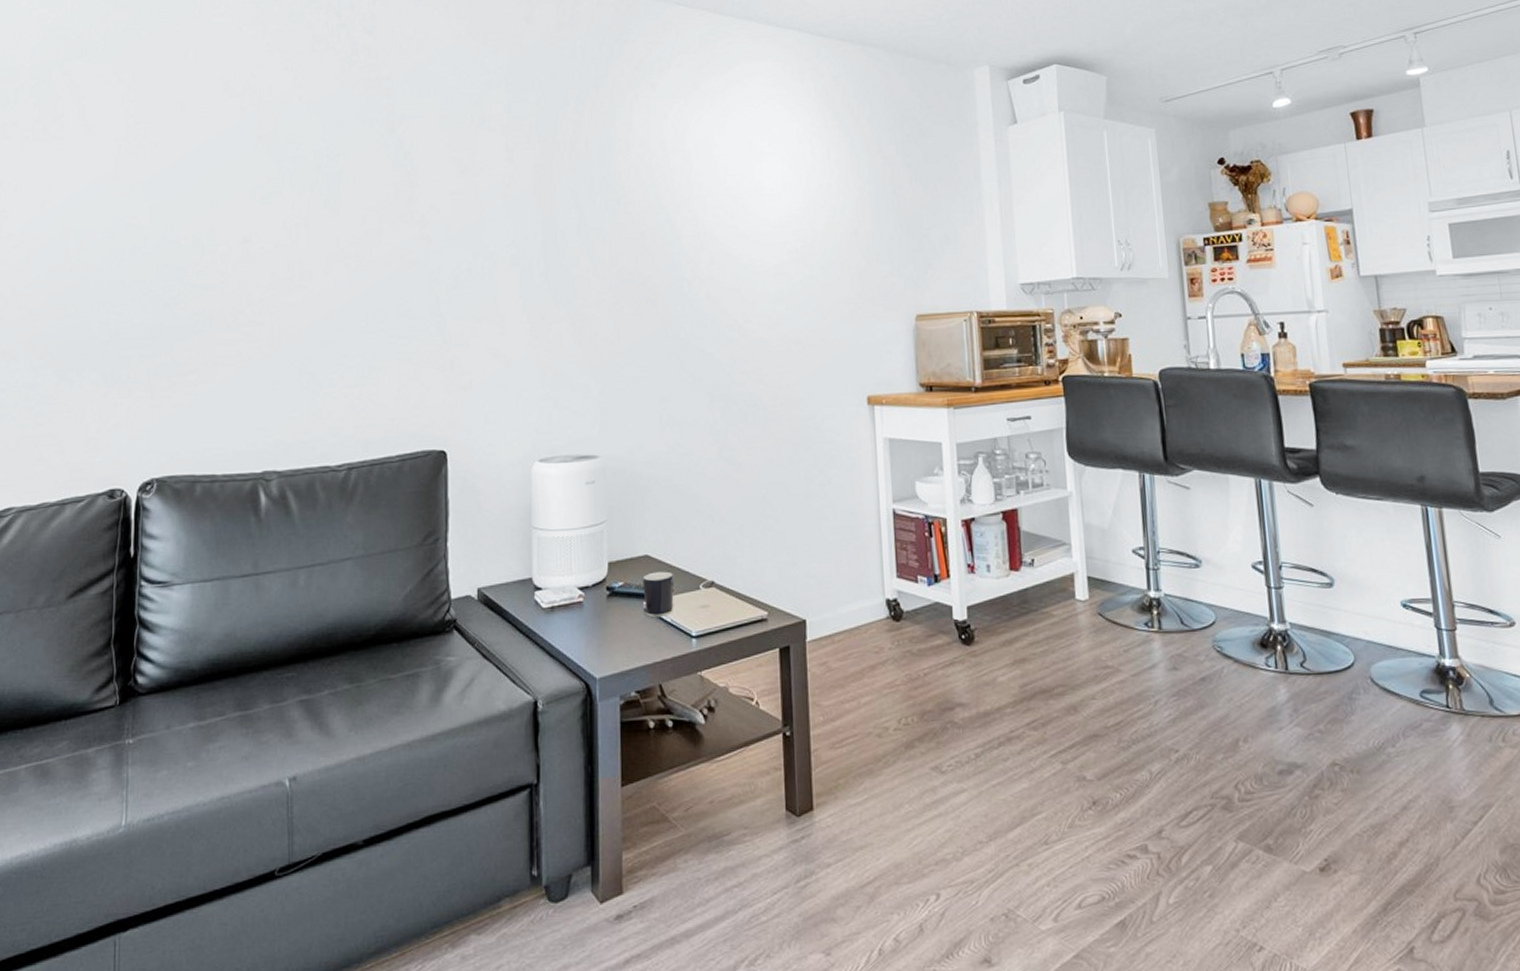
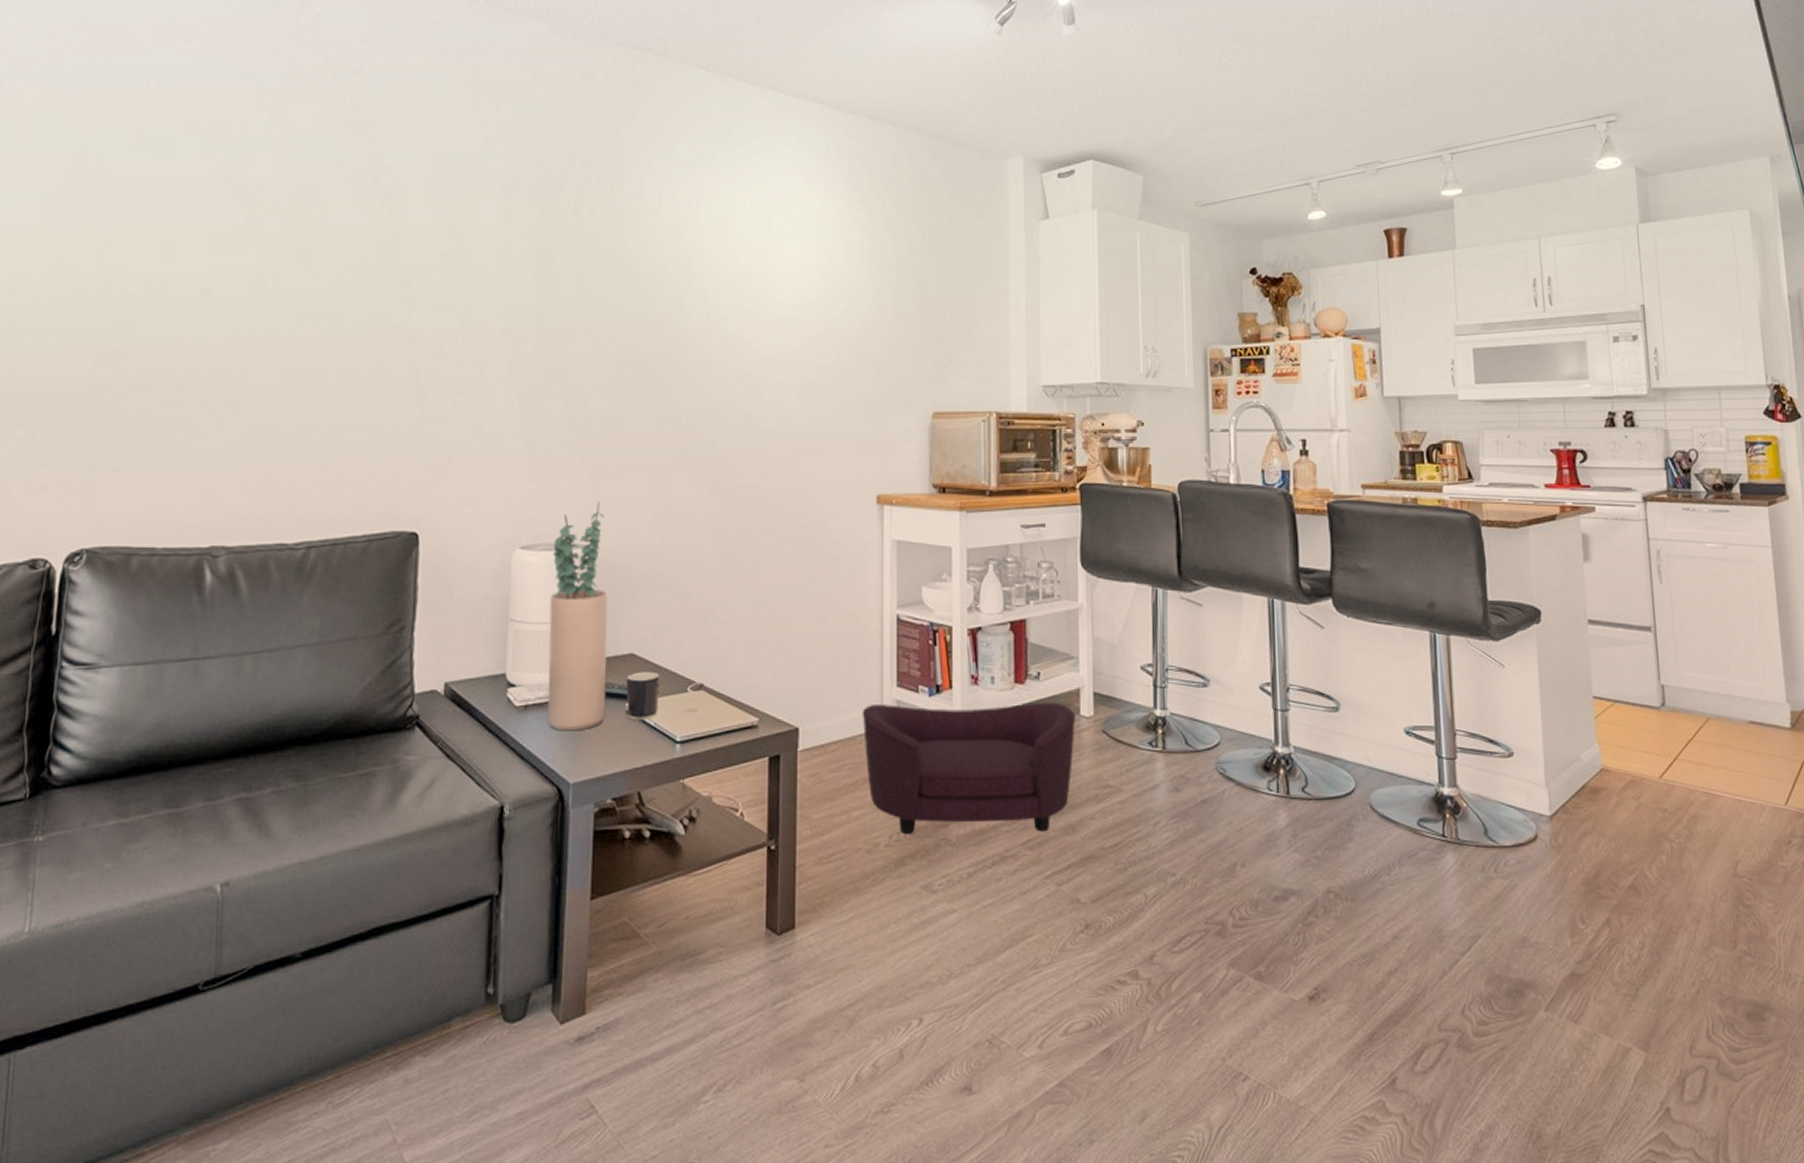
vase: none [569,414,626,630] -> present [547,501,608,731]
dog bed: none [865,587,1072,718] -> present [862,702,1076,834]

